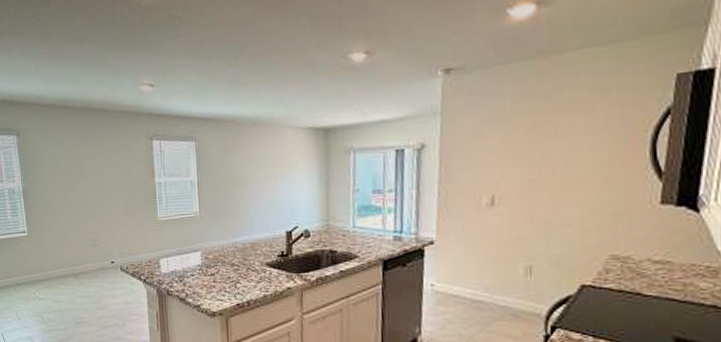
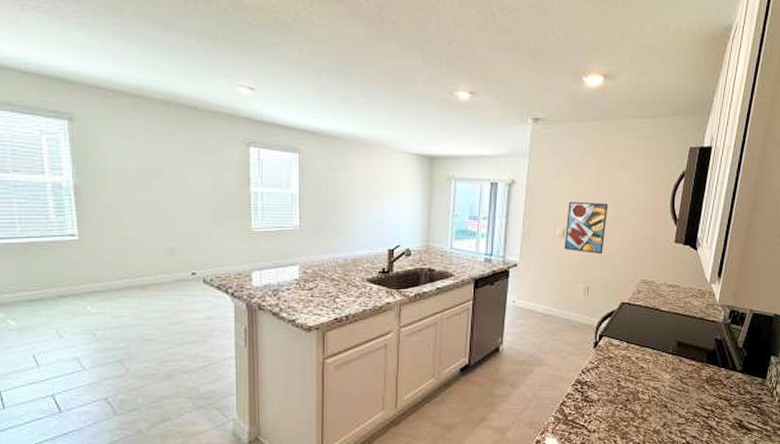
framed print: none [494,160,554,225] -> present [564,201,609,255]

